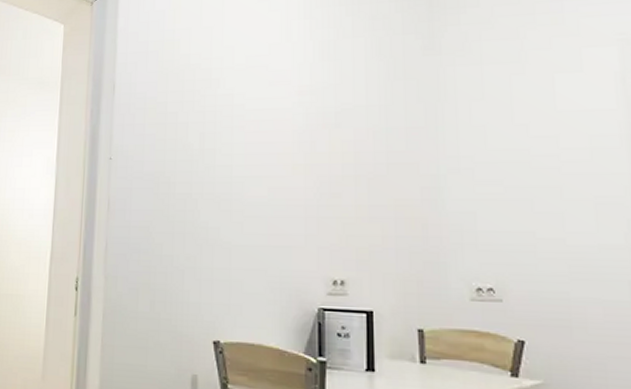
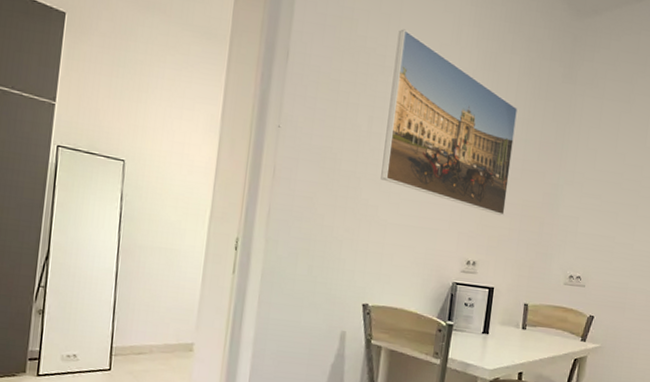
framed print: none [219,38,373,221] -> present [381,29,518,216]

